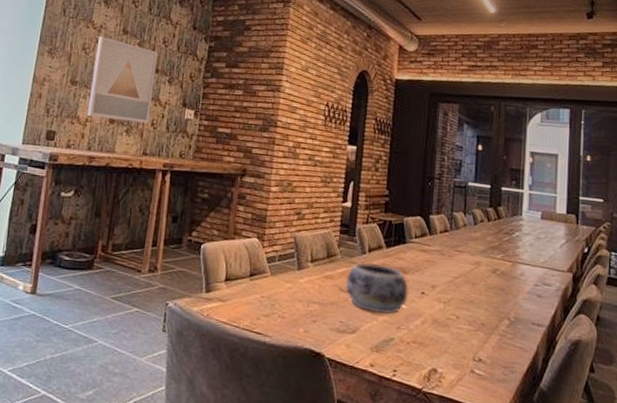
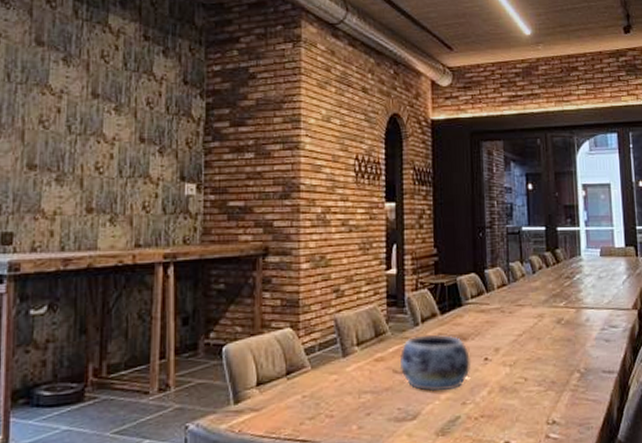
wall art: present [87,36,158,124] -> none [54,104,141,208]

